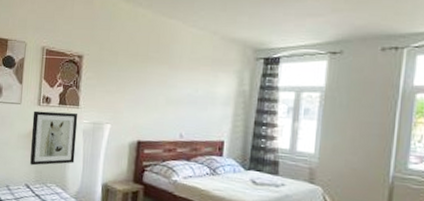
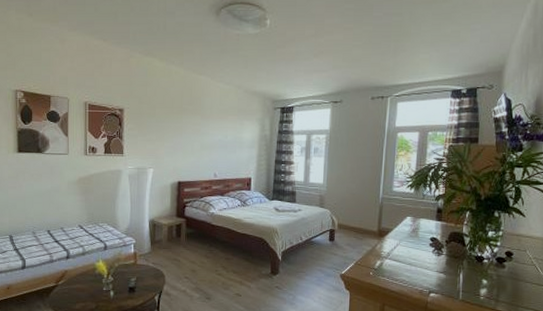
wall art: present [30,110,78,166] -> none [81,160,123,209]

